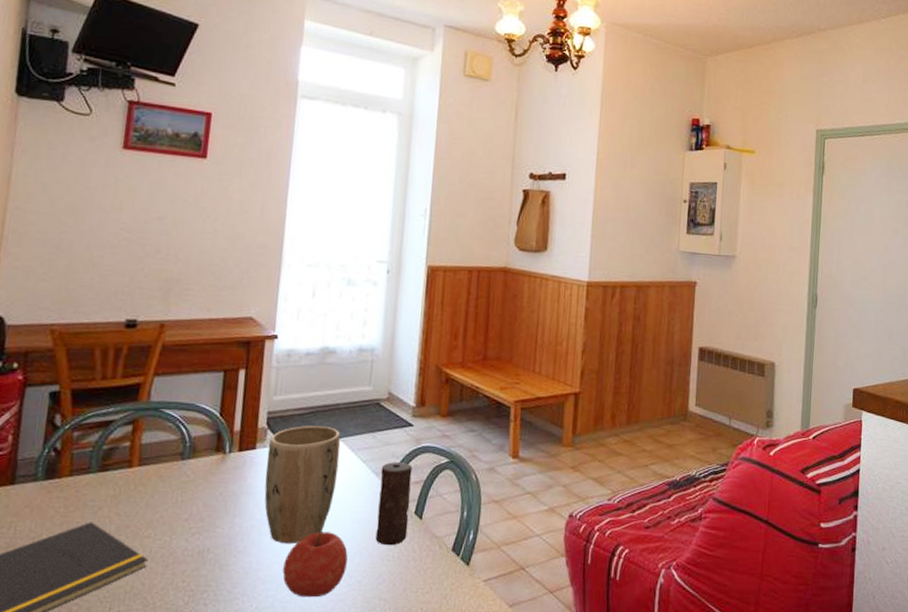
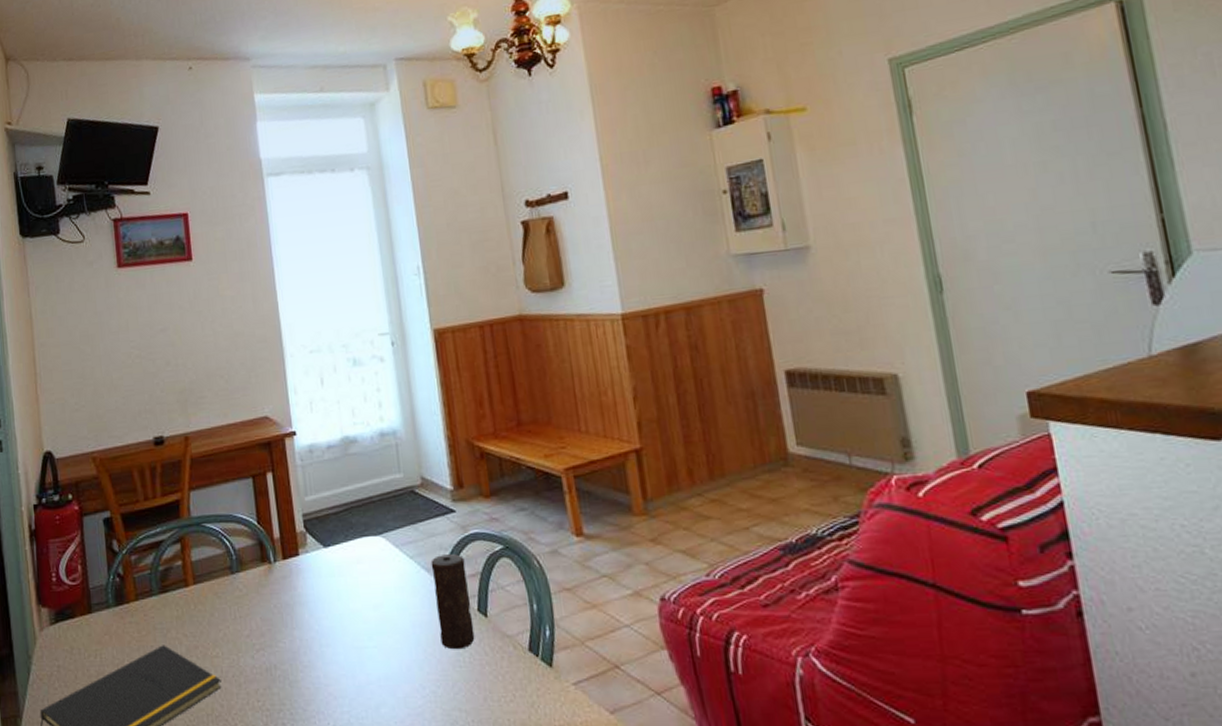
plant pot: present [264,425,341,545] -> none [310,522,388,655]
fruit: present [282,530,348,598] -> none [351,637,417,713]

